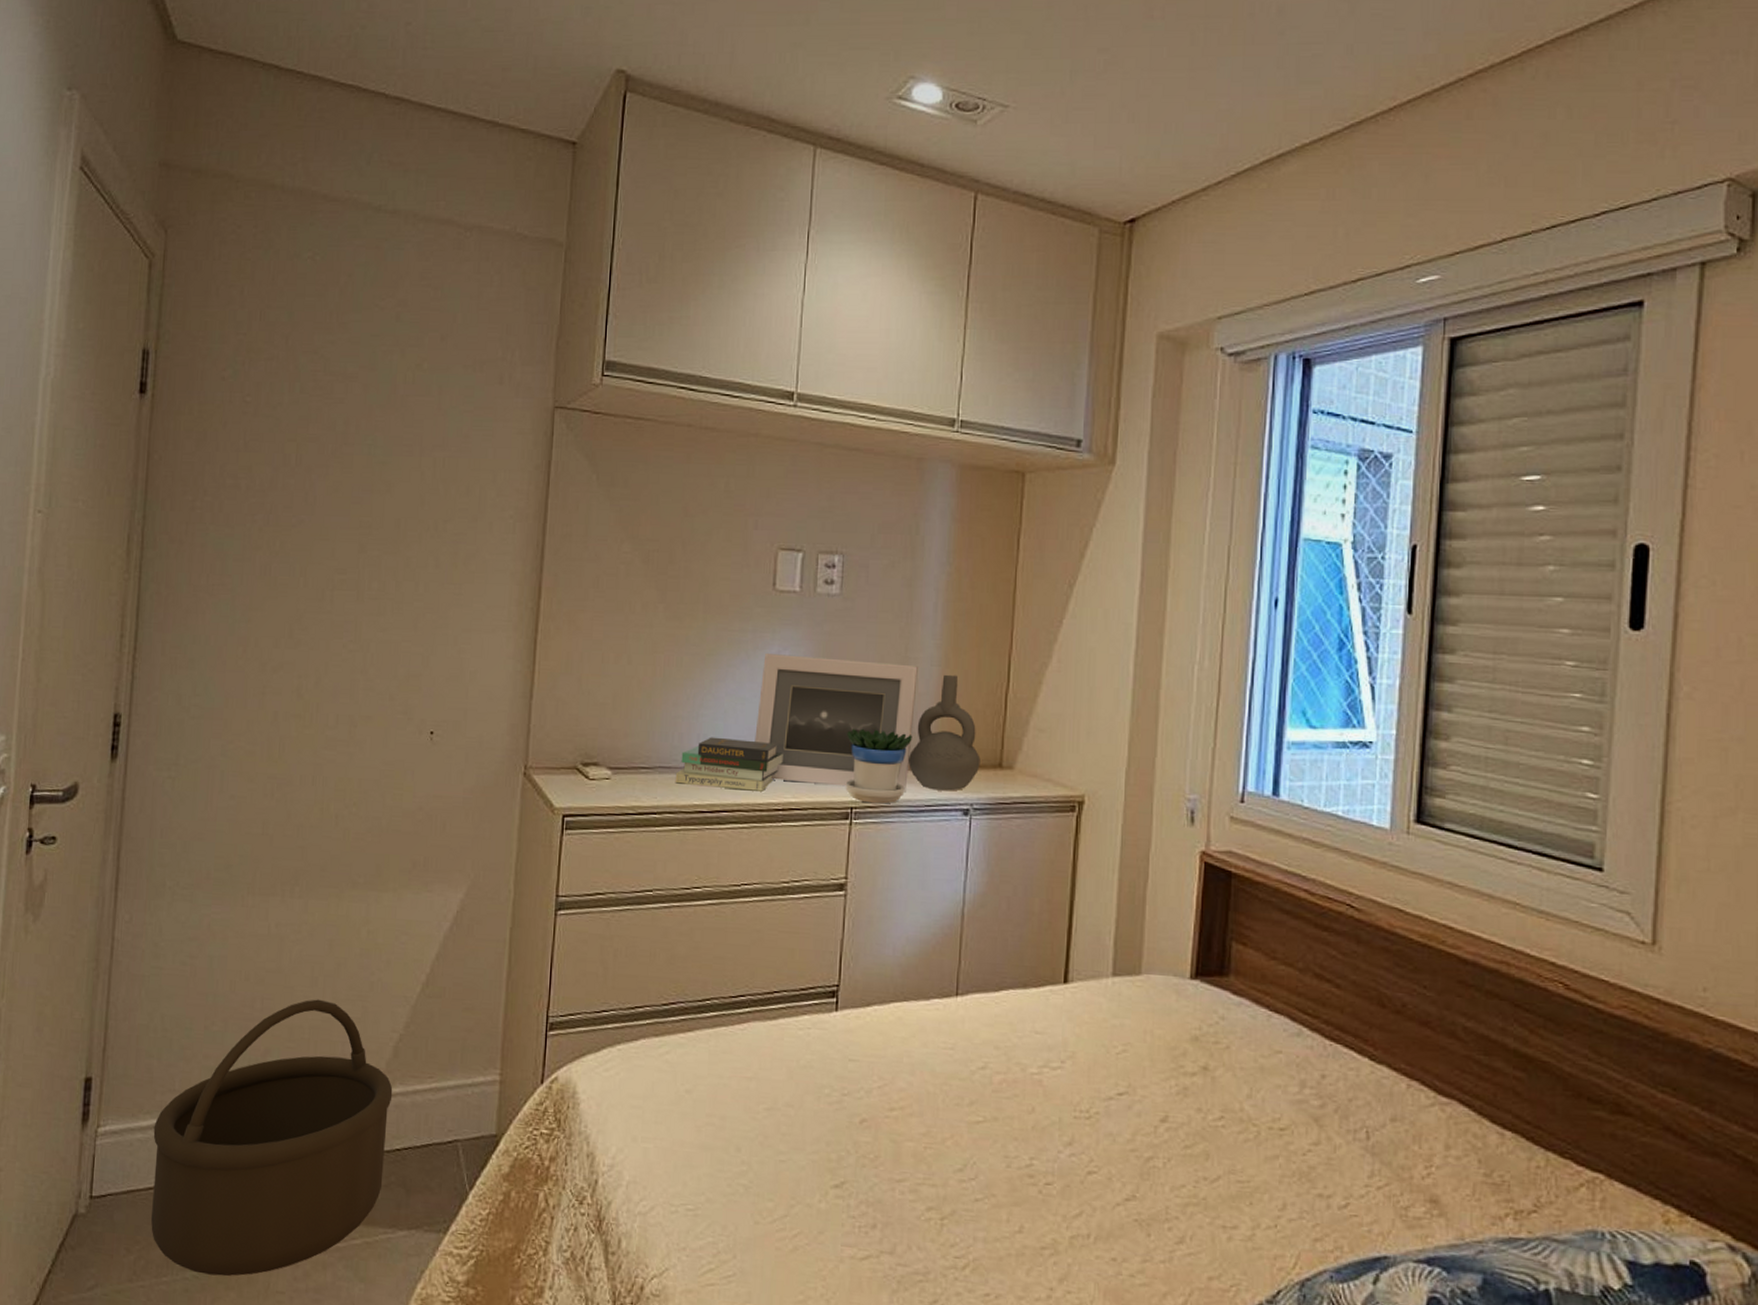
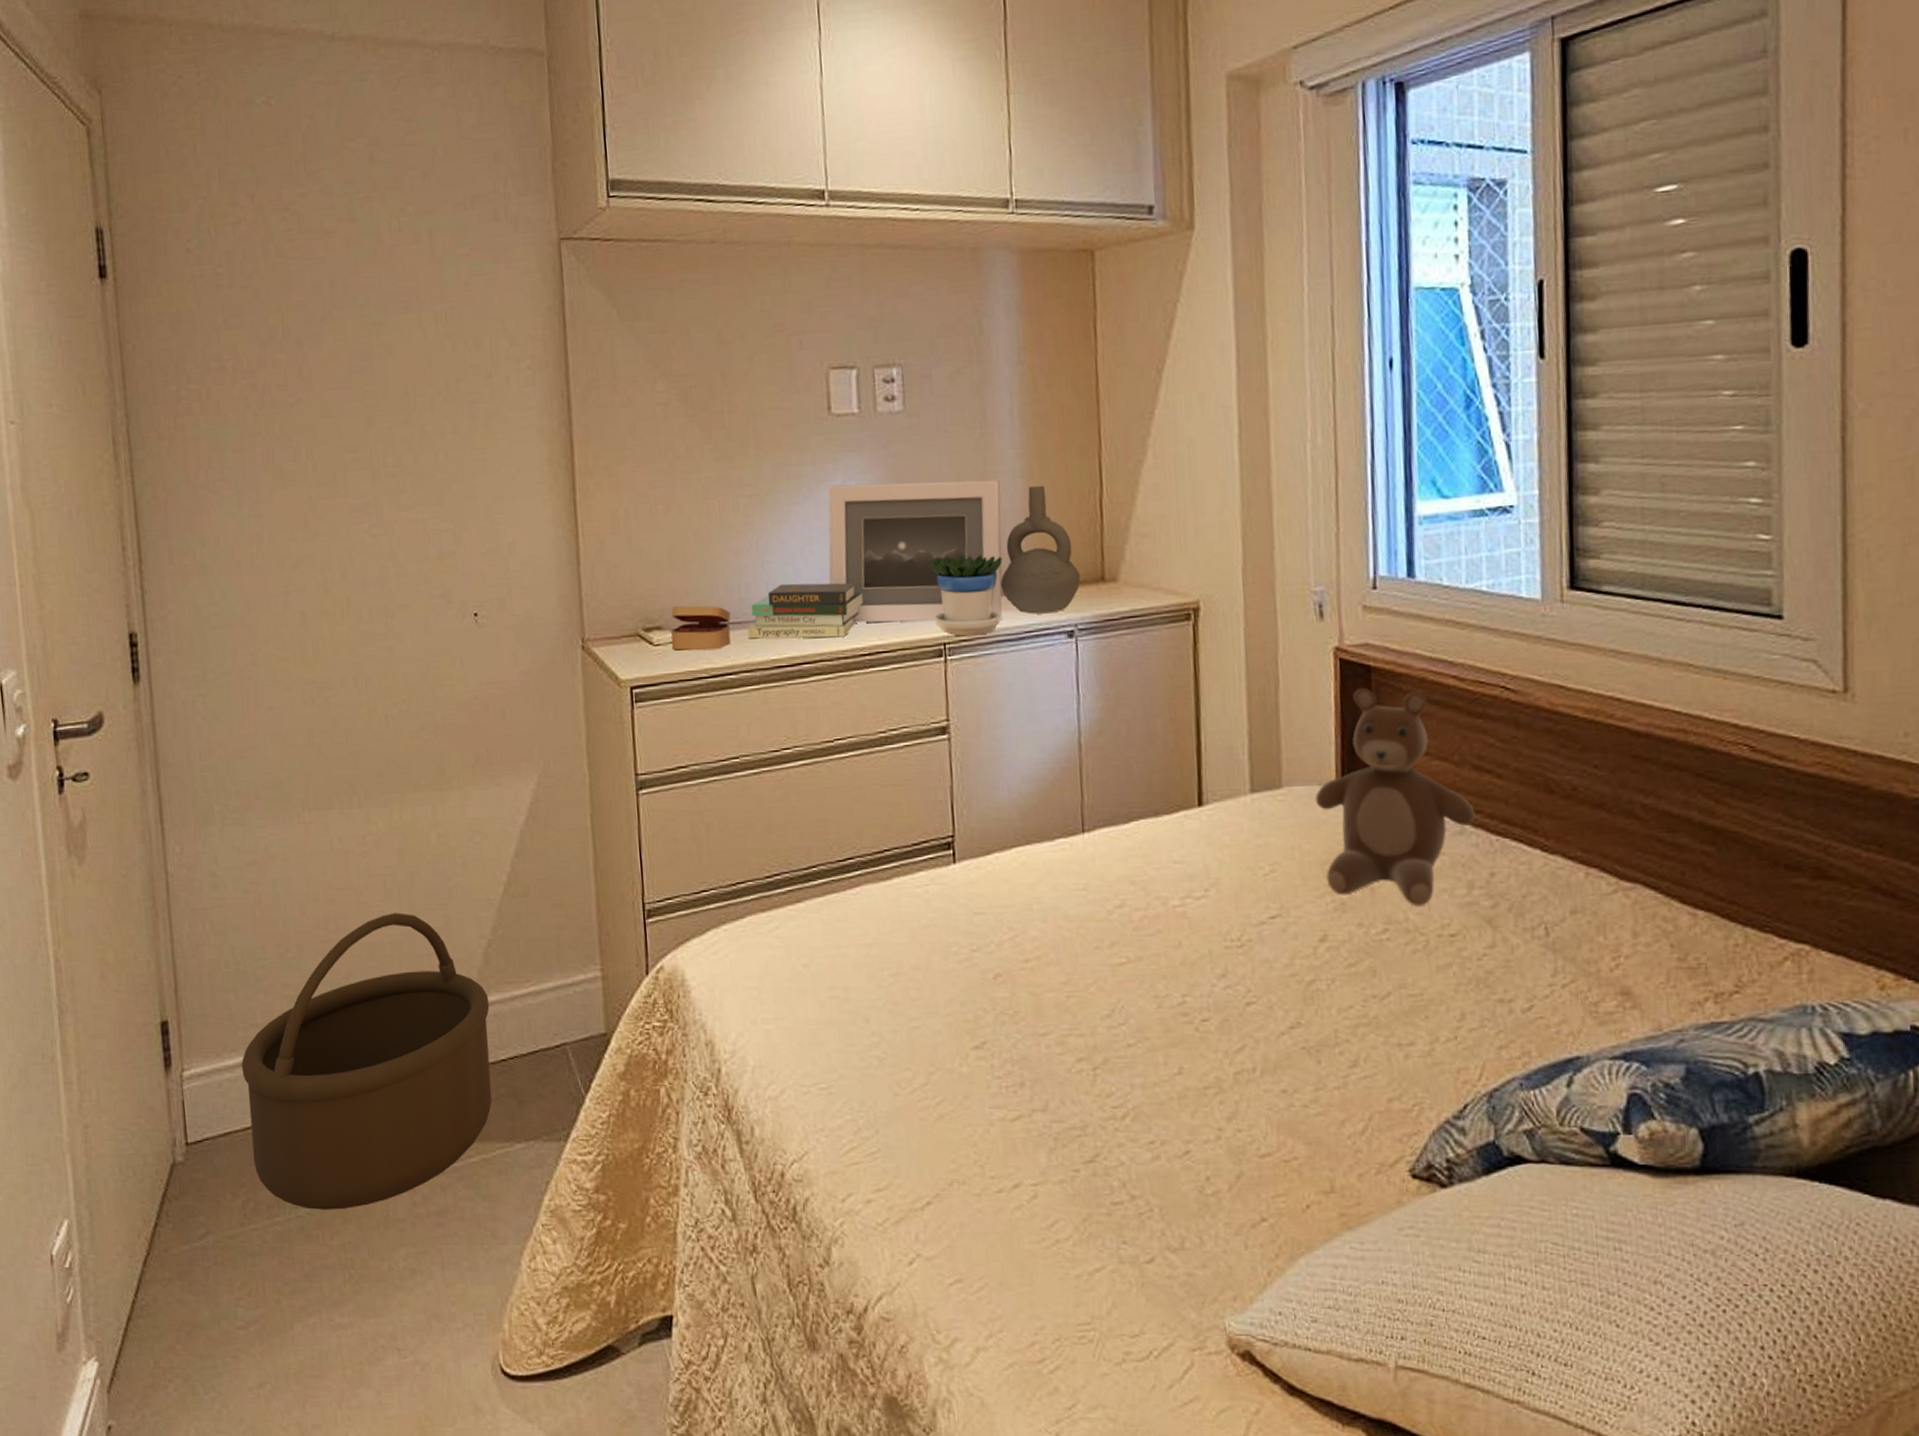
jewelry box: none [605,746,662,790] -> present [671,605,731,651]
bear: none [1170,891,1313,1098] -> present [1315,688,1476,905]

